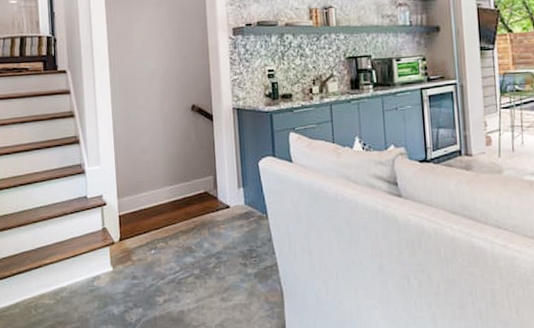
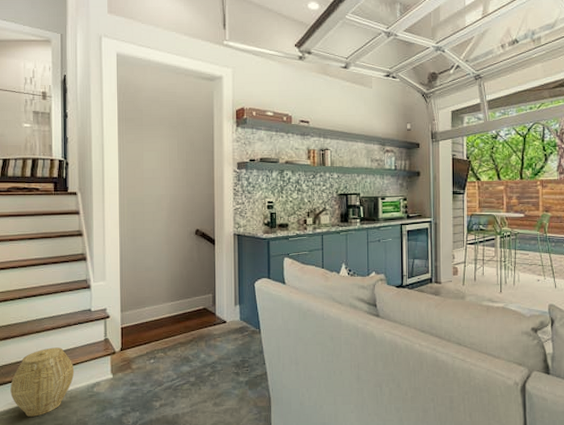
woven basket: none [10,238,74,313] -> present [10,347,75,417]

